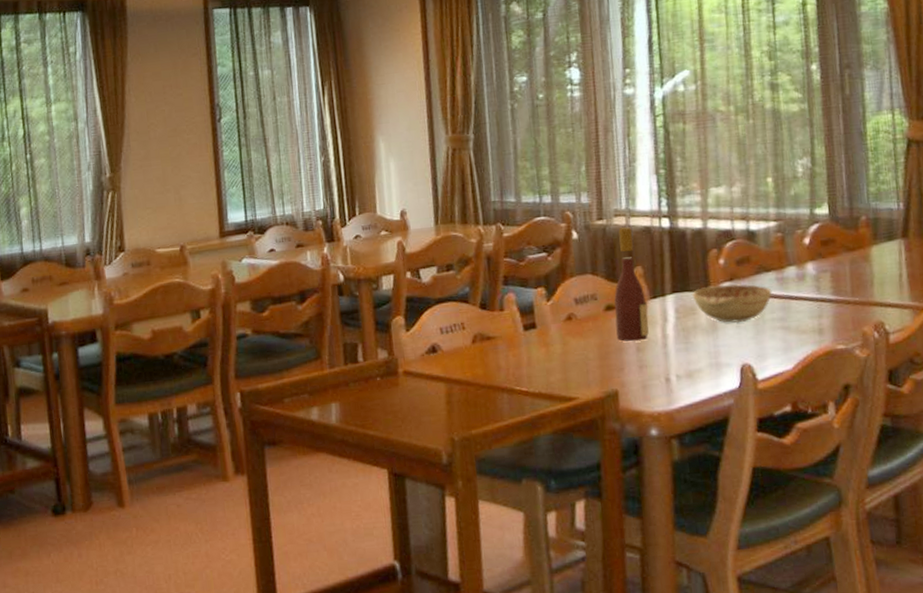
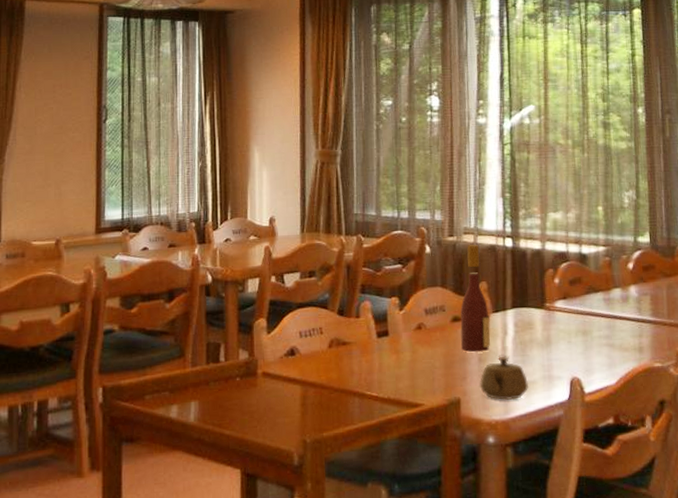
teapot: none [638,344,693,391] -> present [479,356,528,400]
decorative bowl: present [692,283,772,323] -> none [530,302,600,339]

